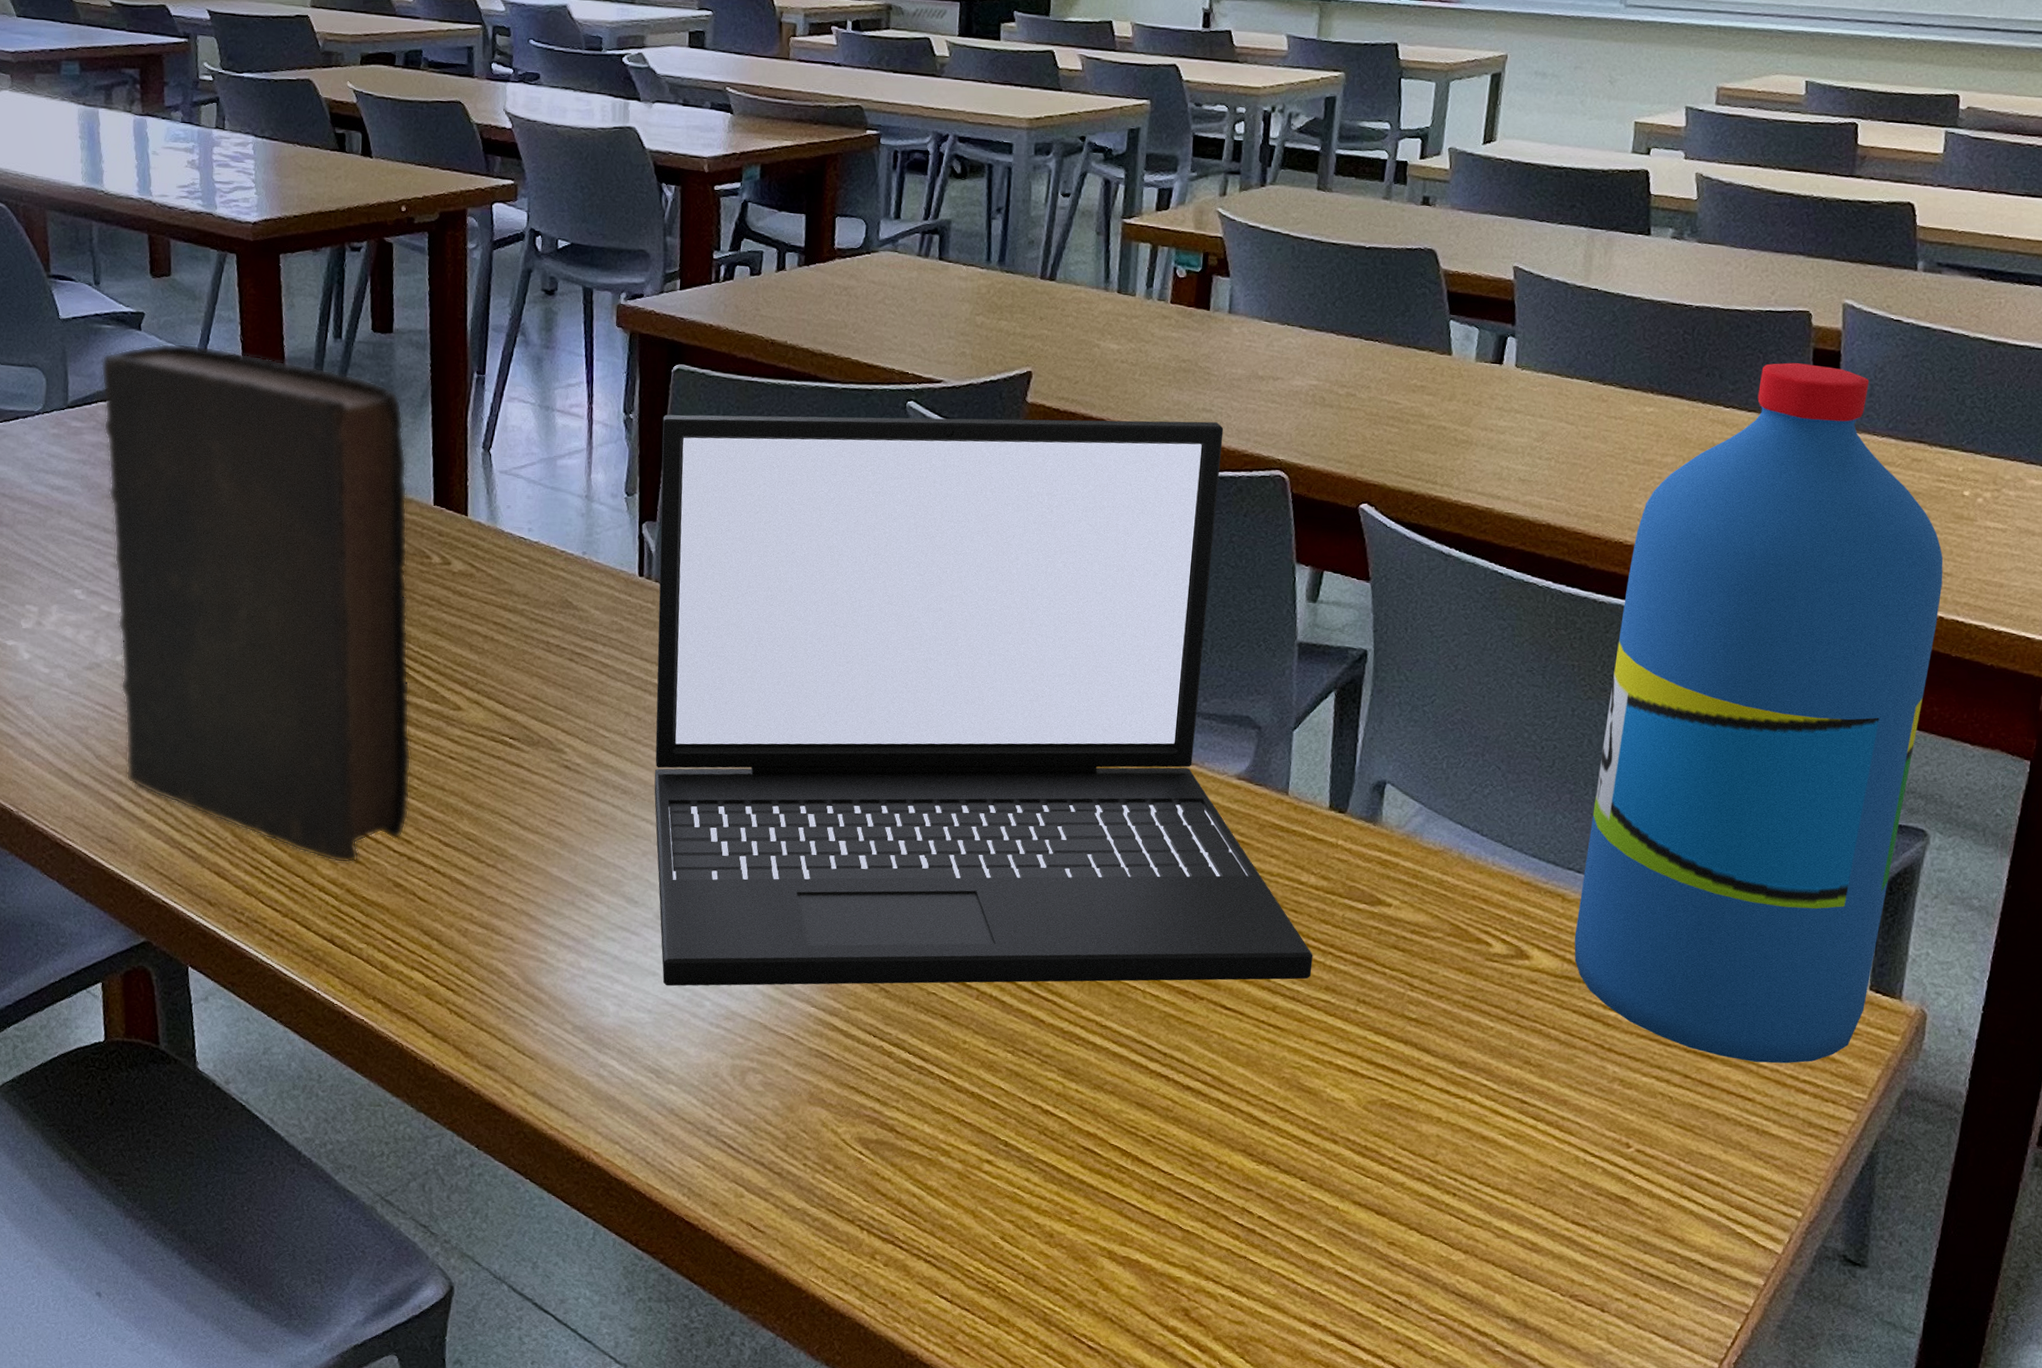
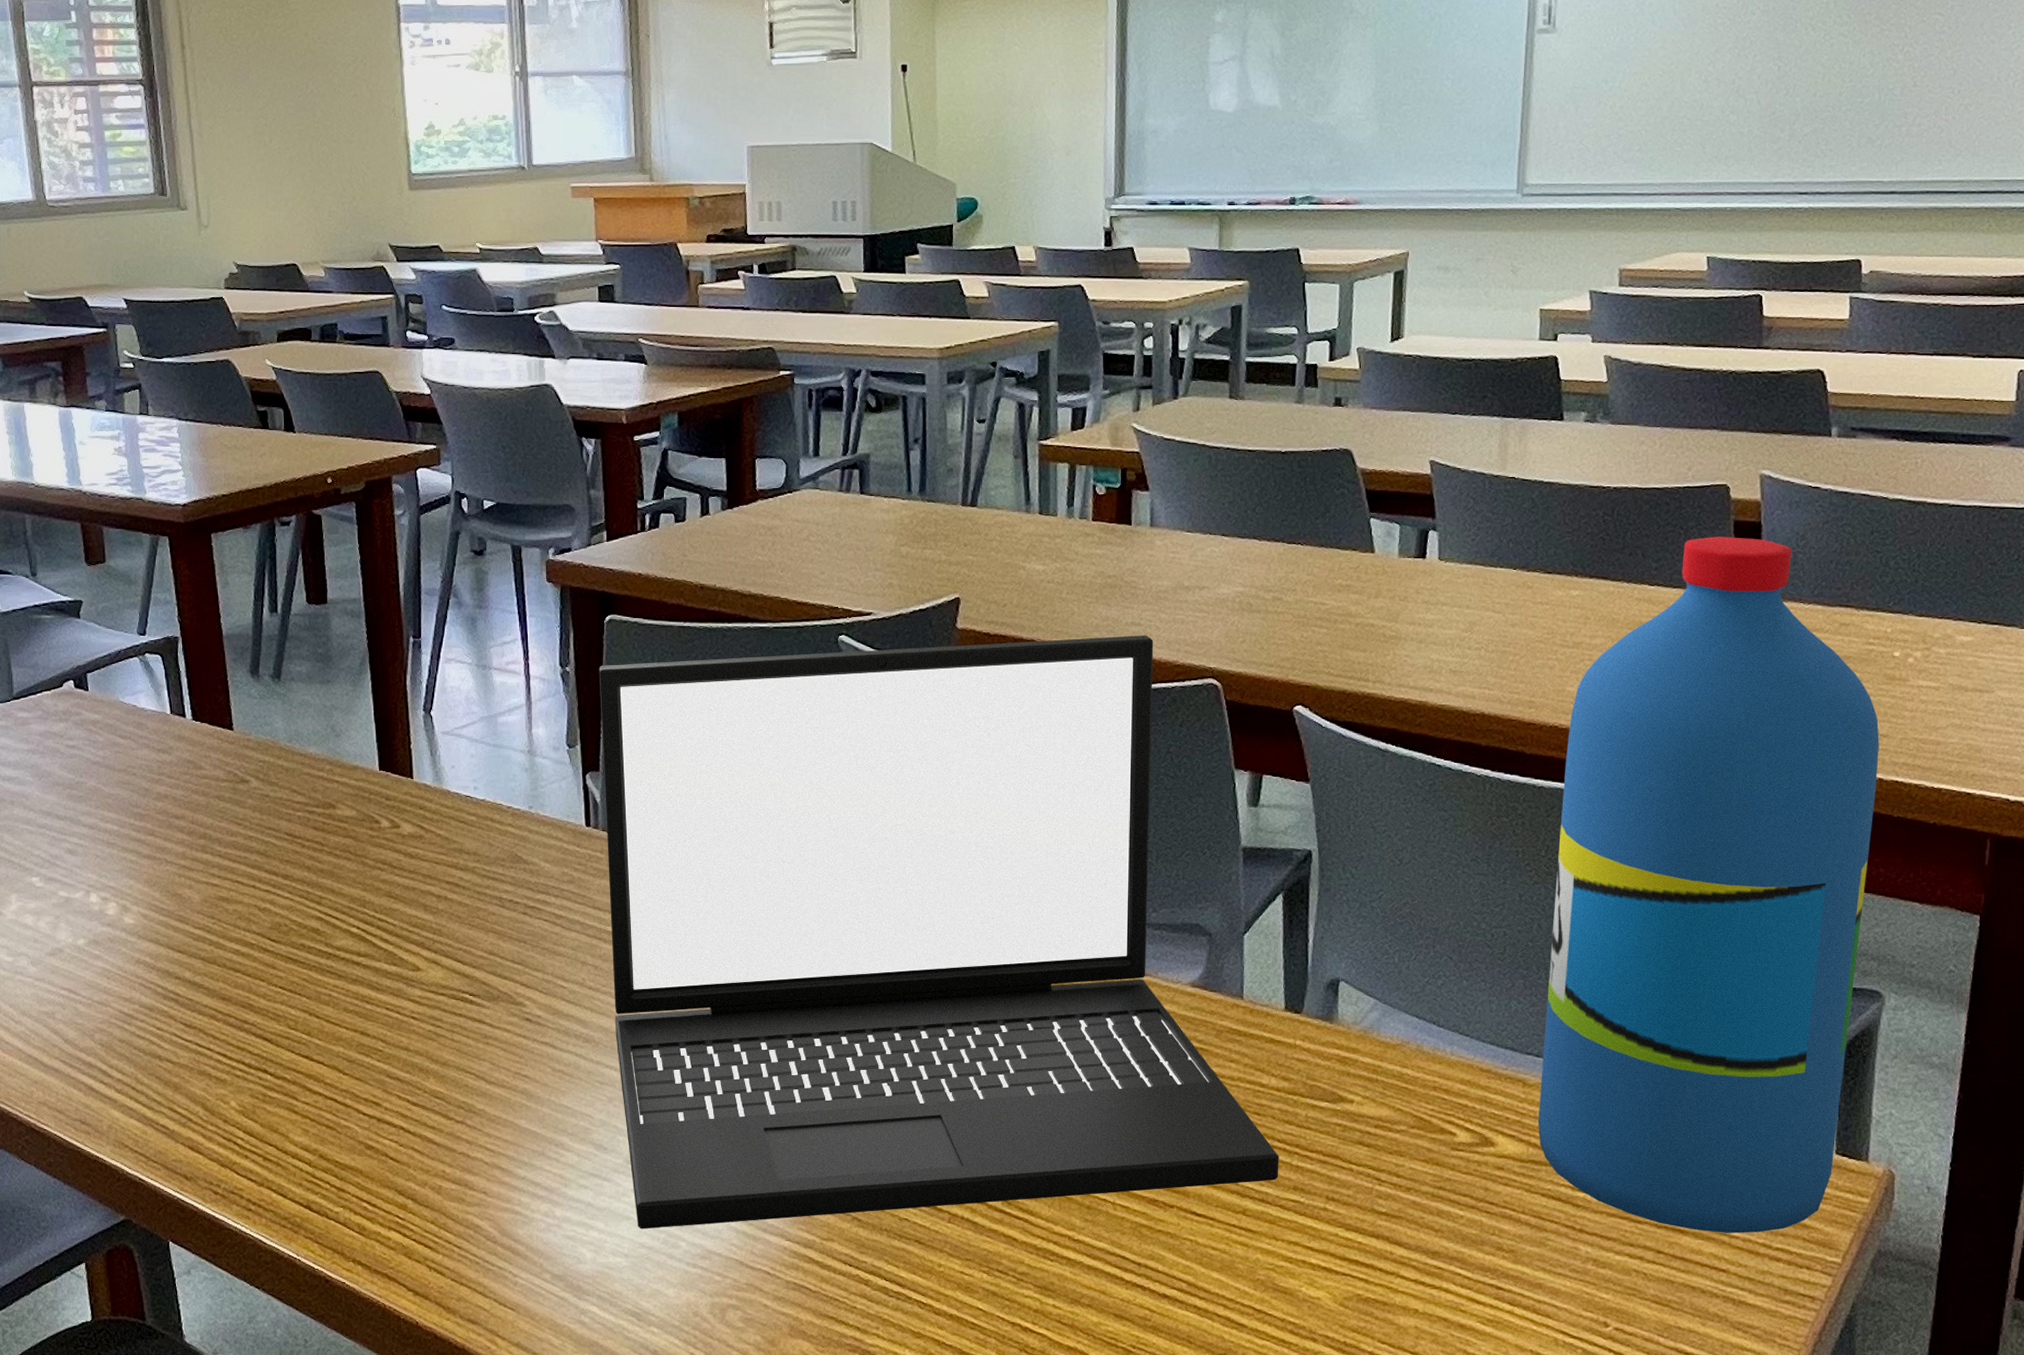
book: present [101,343,412,864] -> none [44,628,376,1129]

